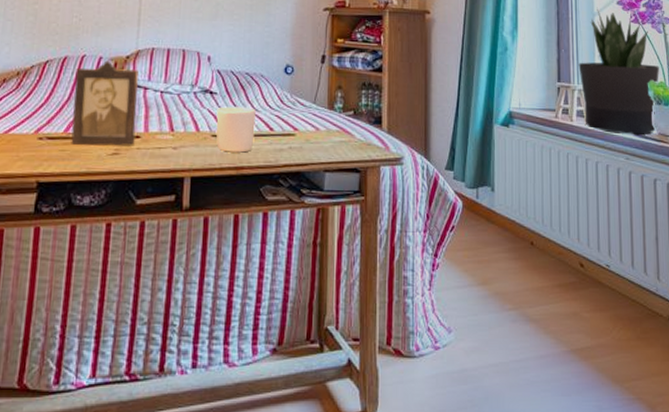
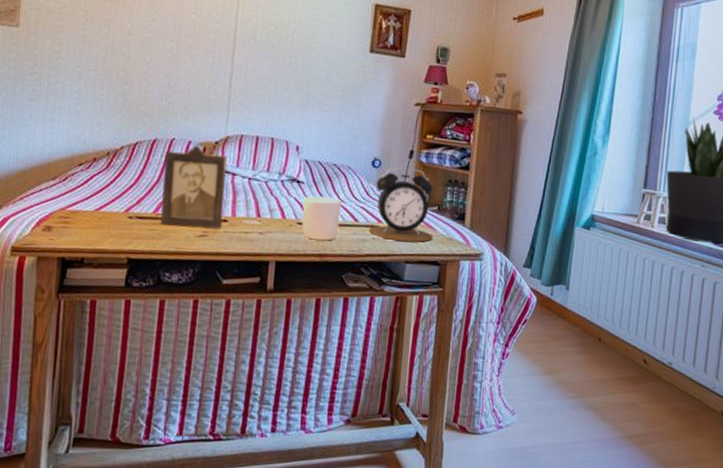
alarm clock: none [285,72,351,150] -> present [369,167,433,243]

